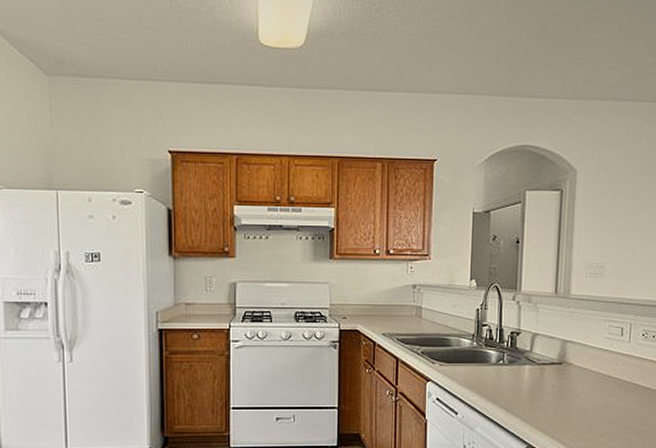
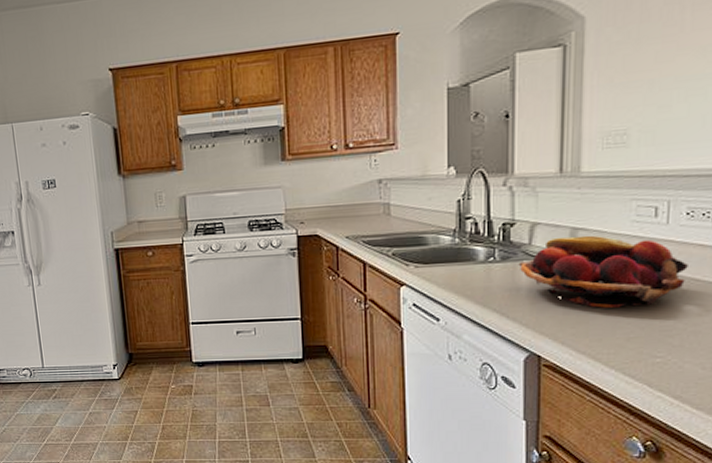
fruit basket: none [522,347,643,408] -> present [518,235,688,308]

